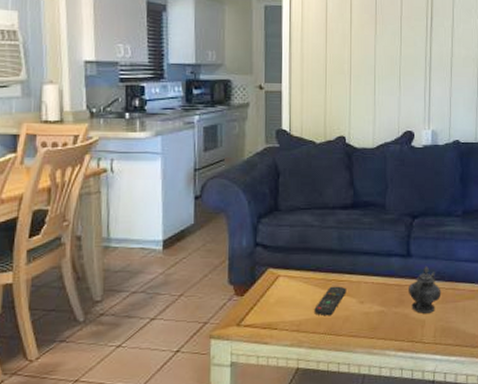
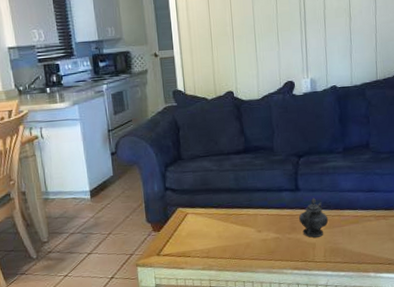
remote control: present [314,286,346,316] -> none [219,219,246,244]

